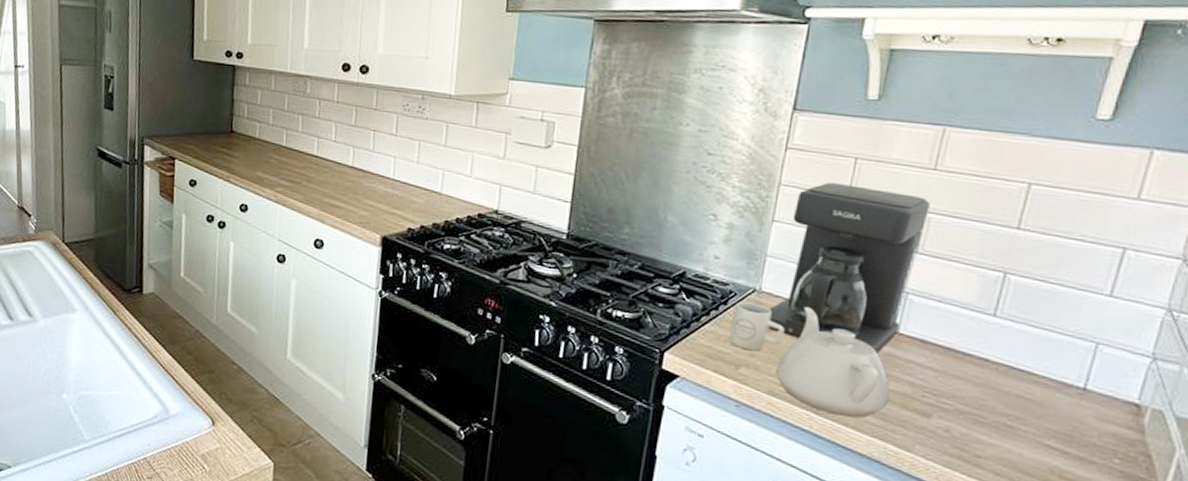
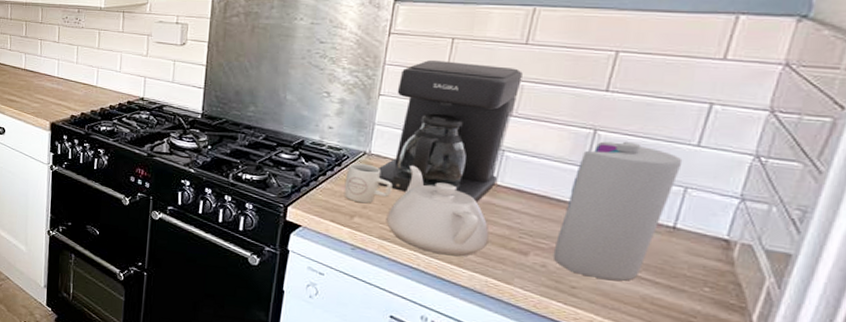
paper towel holder: none [957,286,1095,450] -> present [552,141,683,281]

